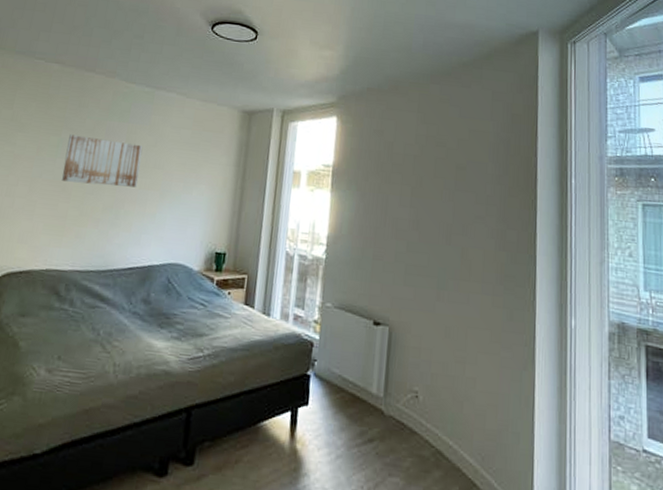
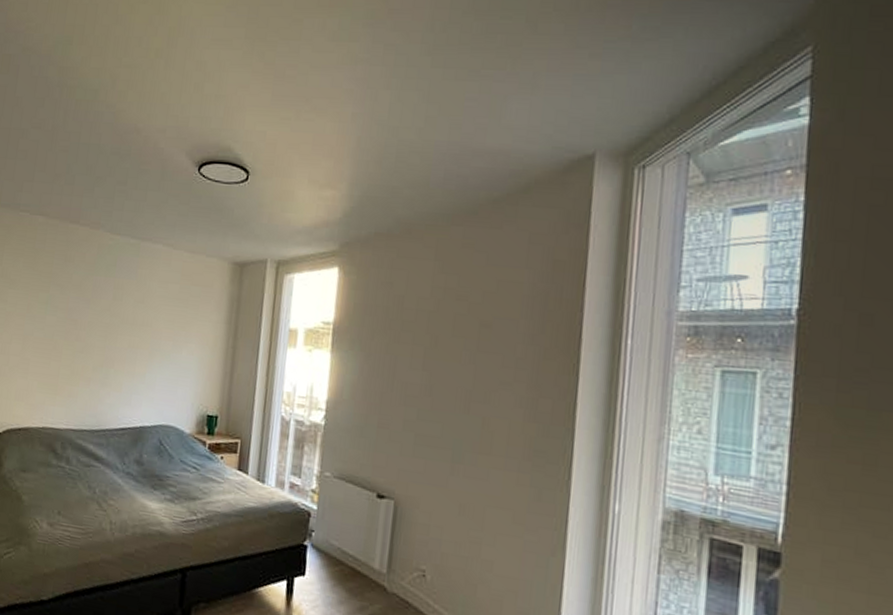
wall art: present [62,134,143,188] -> none [53,290,131,346]

